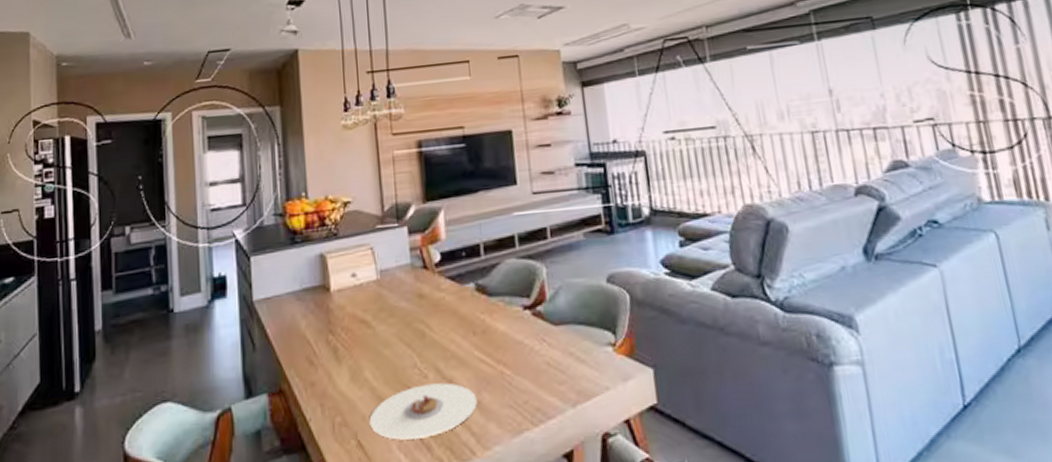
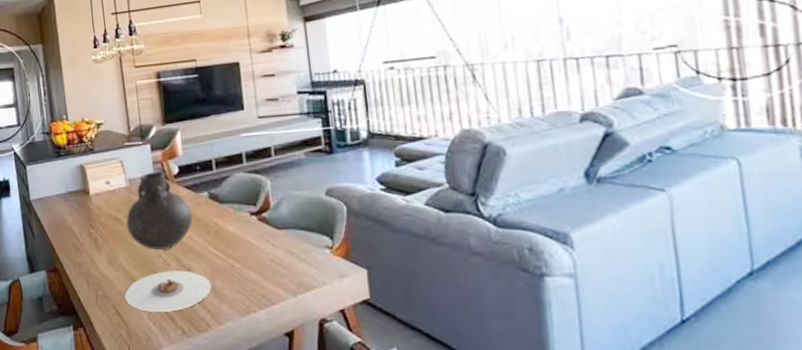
vase: none [374,258,456,358] -> present [125,170,193,249]

